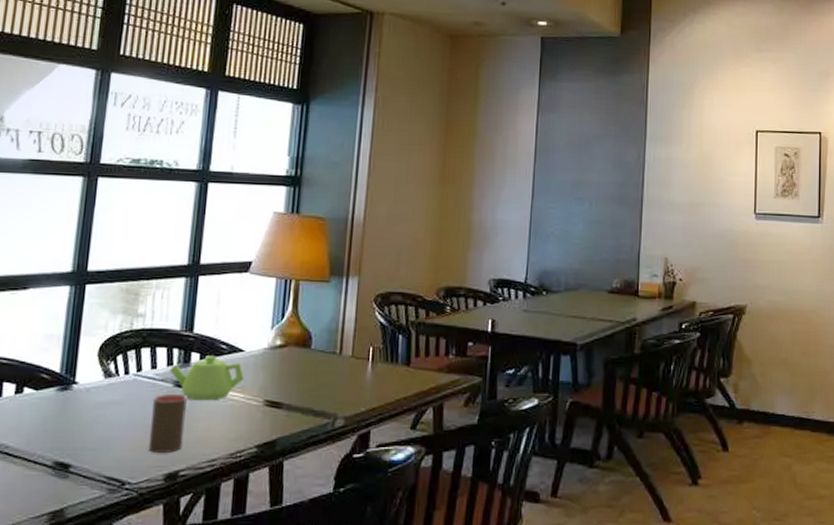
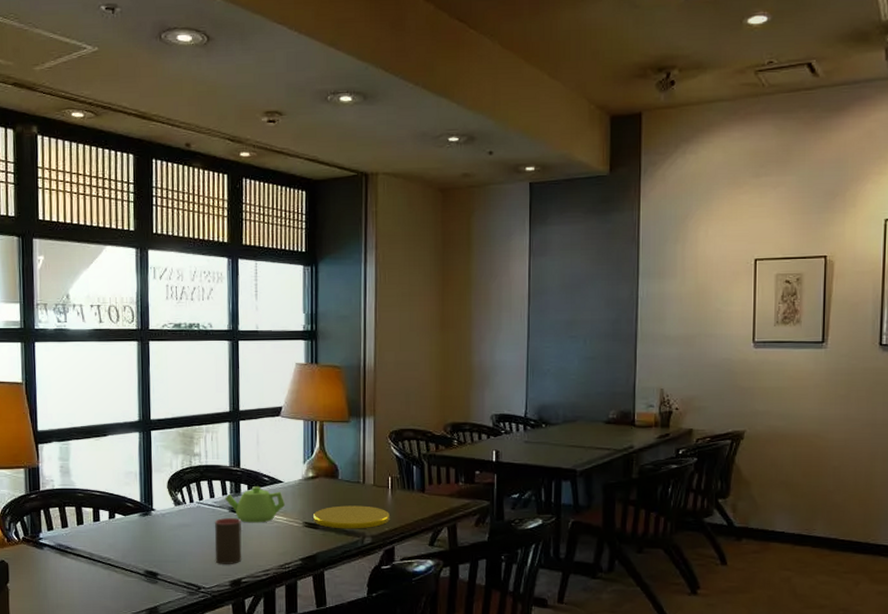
plate: none [277,380,368,409] -> present [313,505,390,529]

